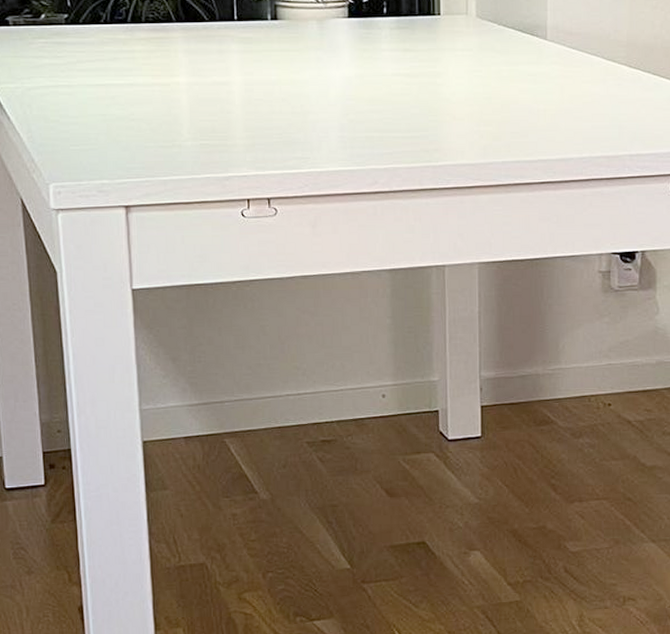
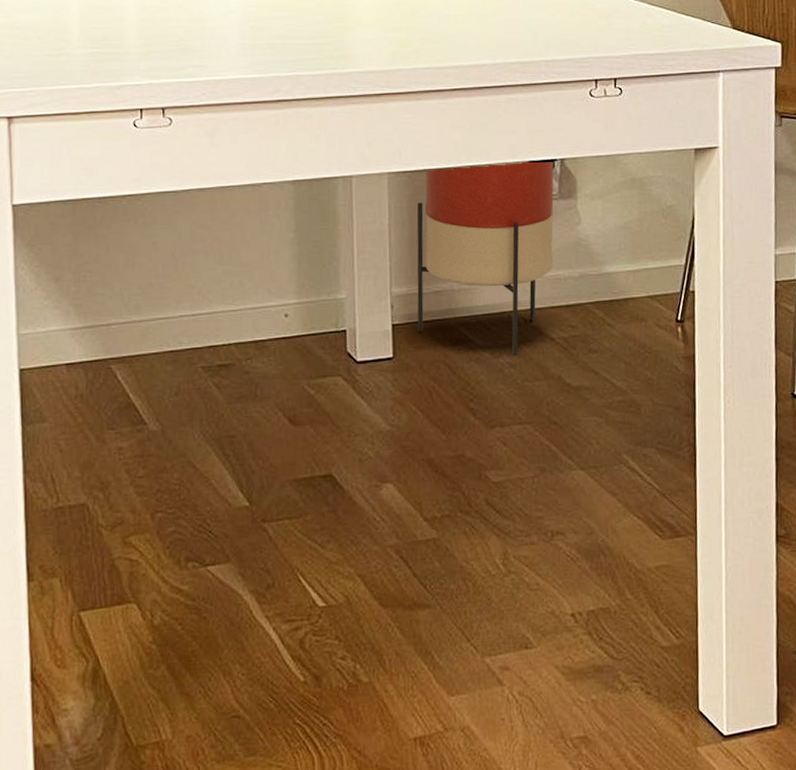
planter: none [504,254,635,437] -> present [417,162,554,356]

